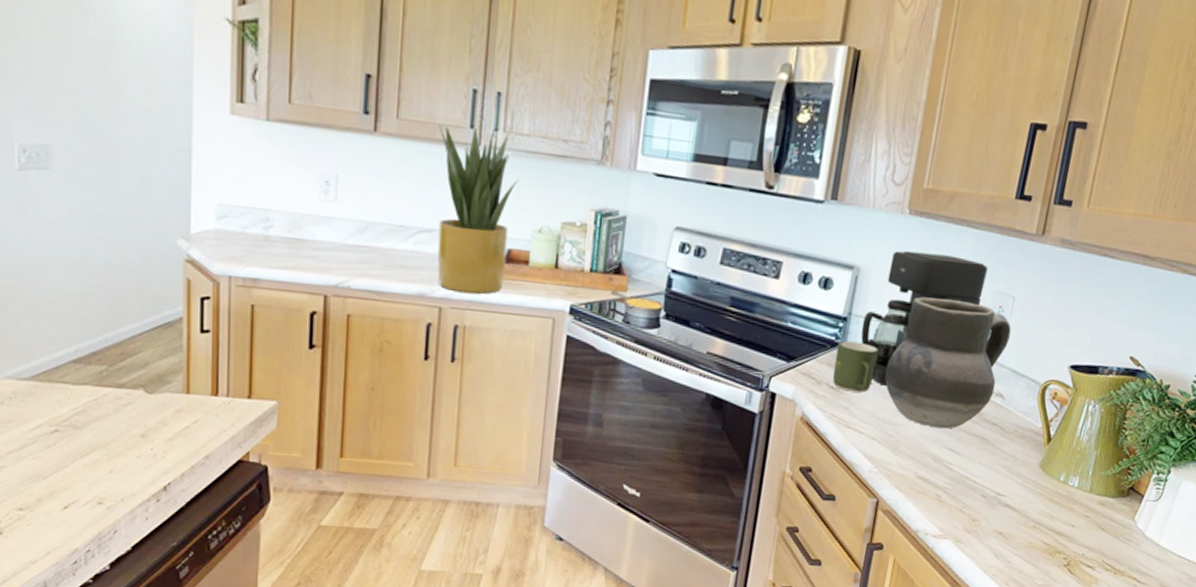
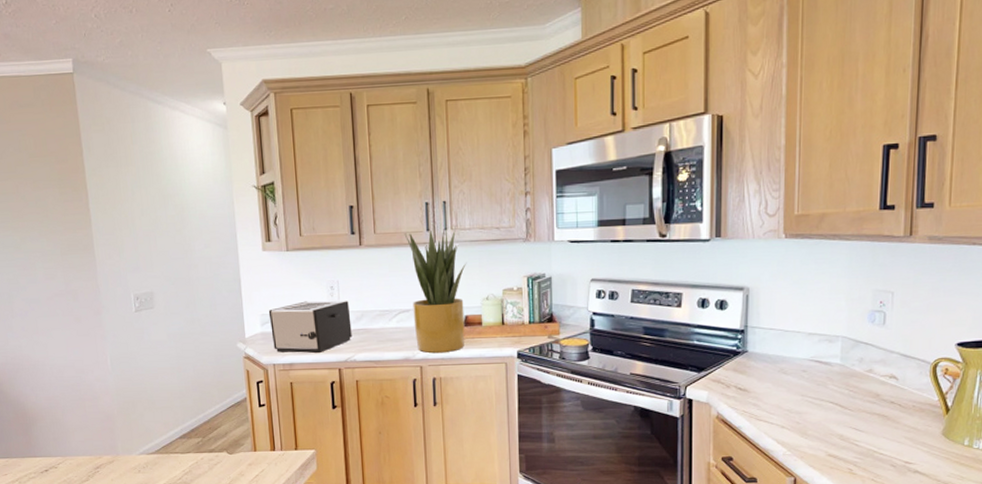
toaster: none [229,195,350,270] -> present [268,301,352,353]
mug: present [832,340,880,393] -> none [739,348,777,390]
coffee maker: present [861,250,988,386] -> none [758,266,864,382]
ceramic jug: present [884,296,1012,429] -> none [785,301,894,412]

